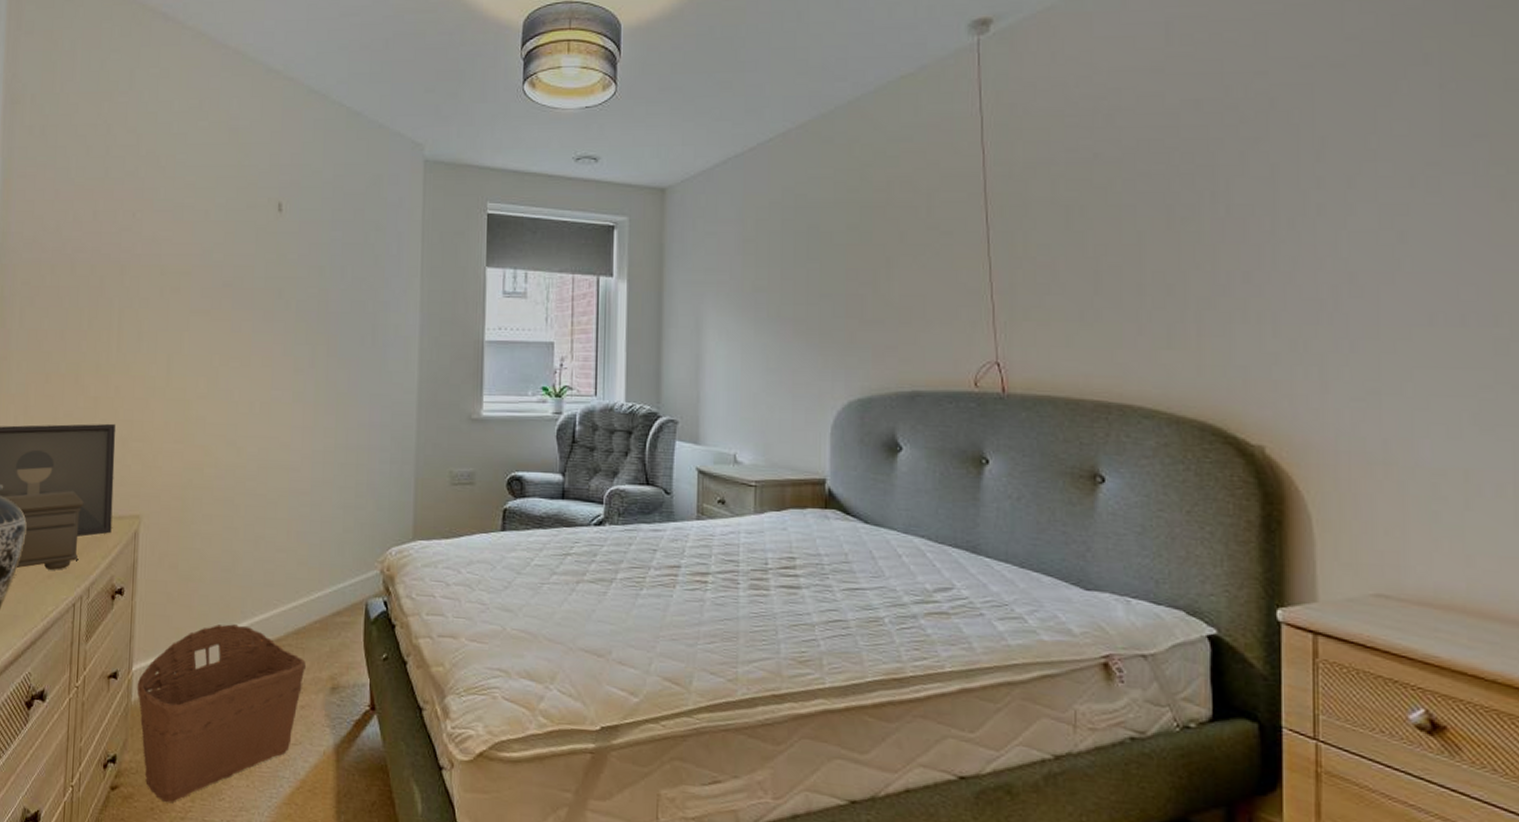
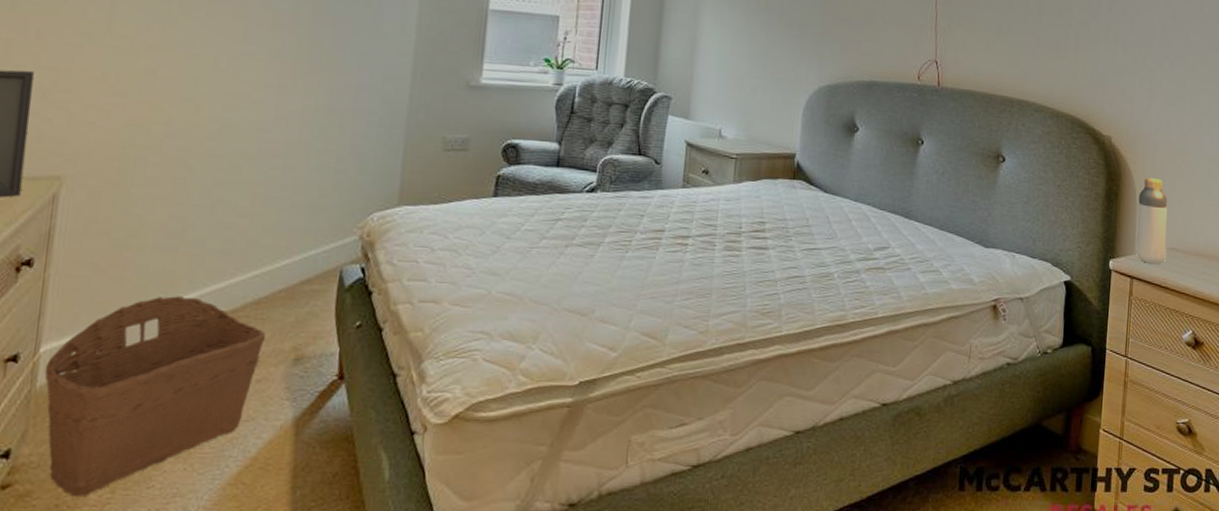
bottle: none [1316,498,1369,617] -> present [1136,177,1168,265]

